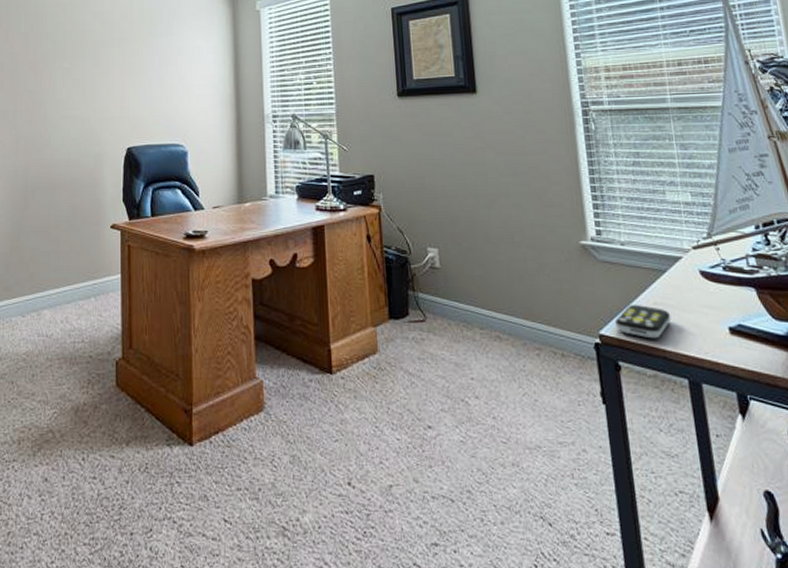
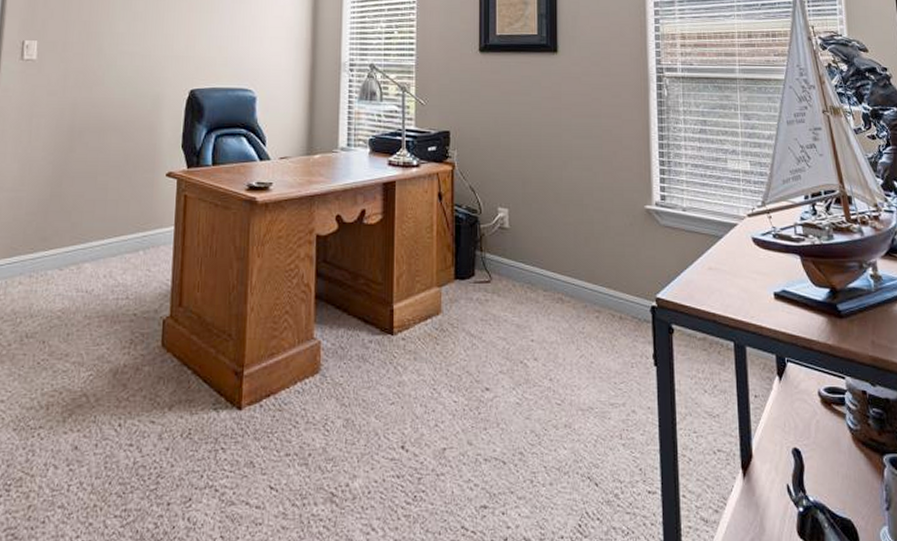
remote control: present [615,304,672,339] -> none [672,268,723,303]

